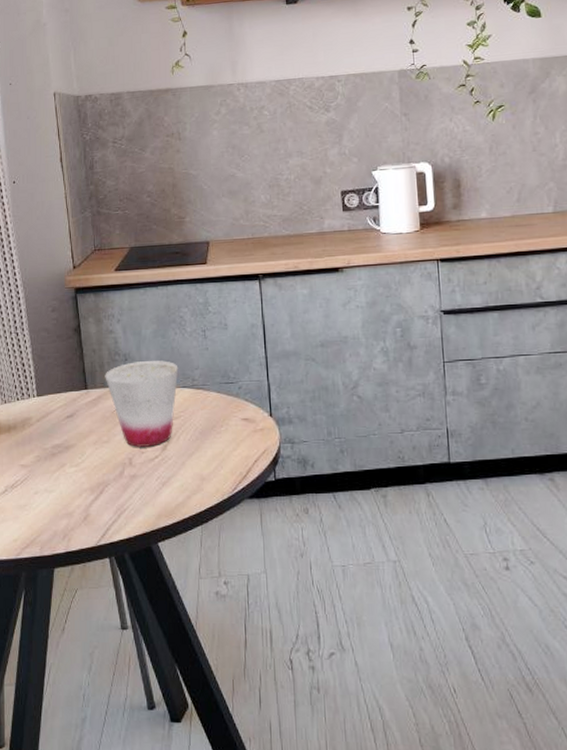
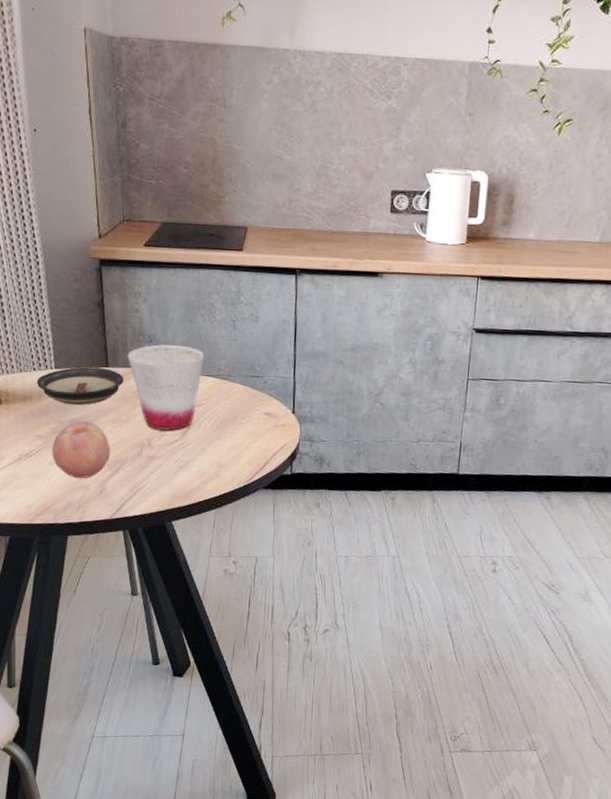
saucer: none [20,391,103,431] -> present [36,367,124,406]
fruit: none [36,446,94,506] -> present [52,421,111,479]

